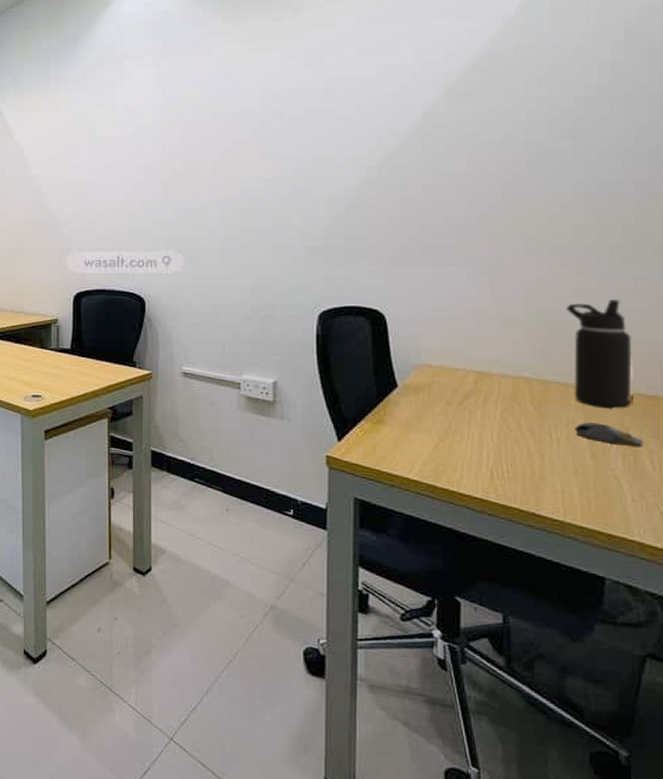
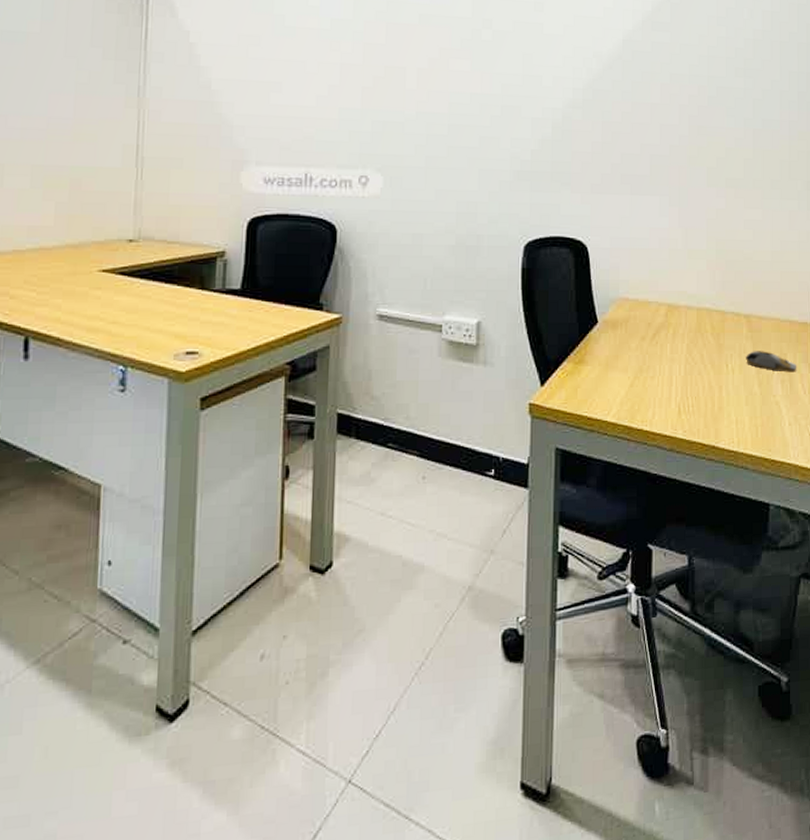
water bottle: present [566,299,632,409] -> none [739,231,788,336]

